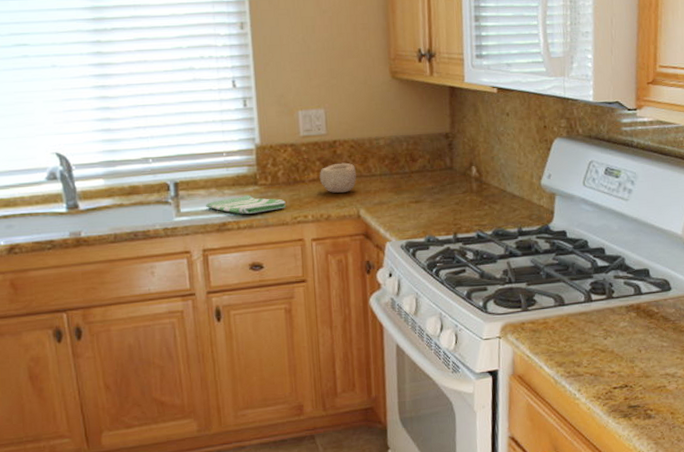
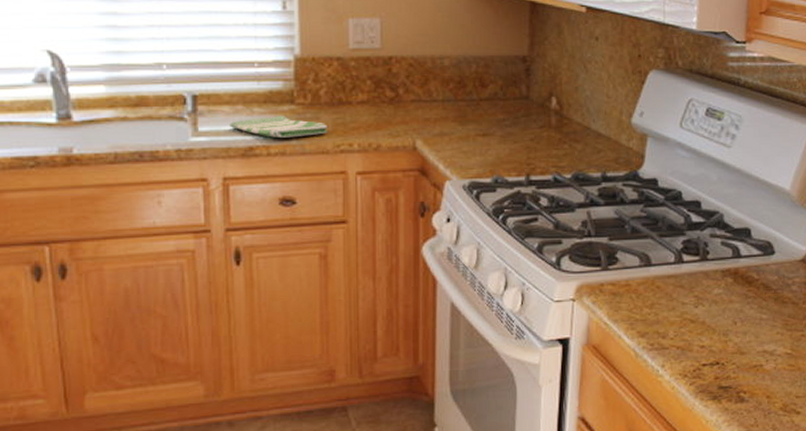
bowl: present [319,162,357,194] -> none [369,83,415,120]

